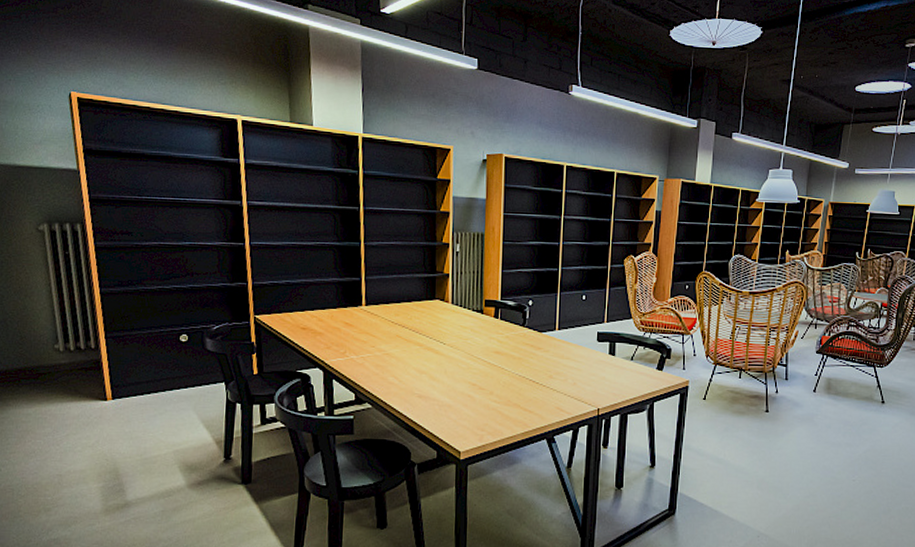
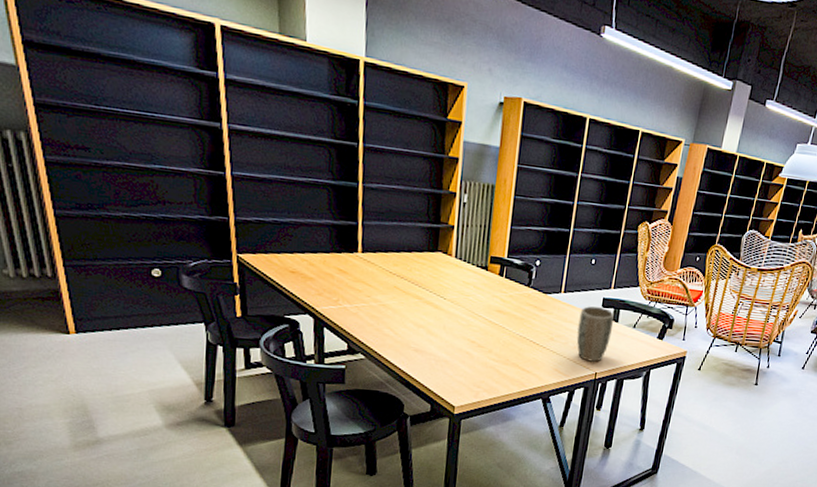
plant pot: none [575,341,611,398] -> present [576,306,614,362]

